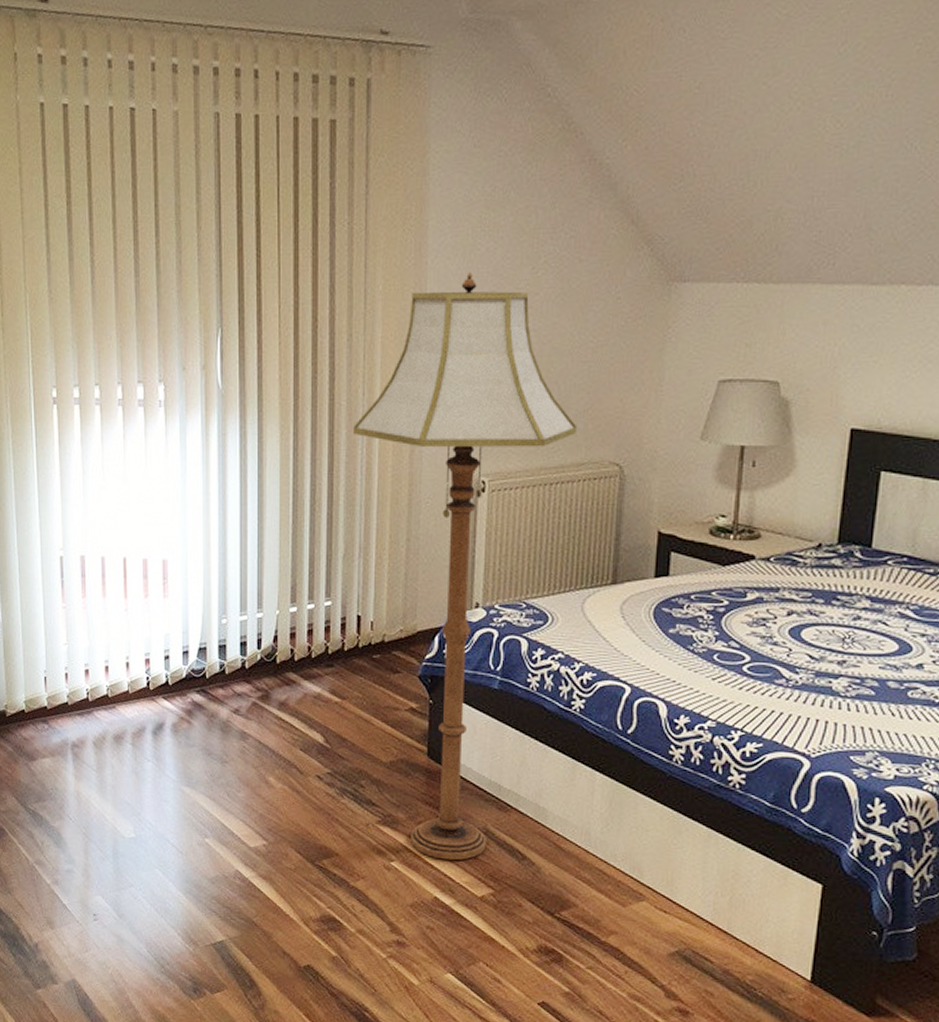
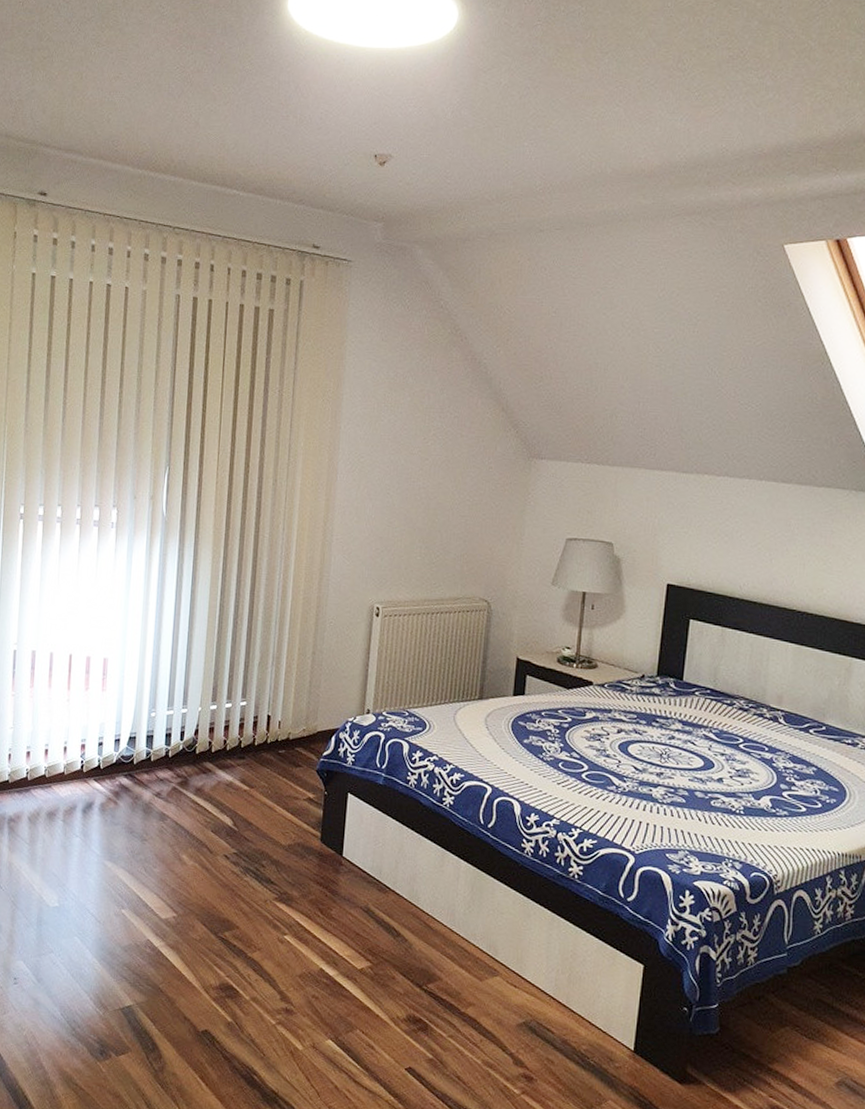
floor lamp: present [353,271,578,861] -> none [273,437,455,936]

